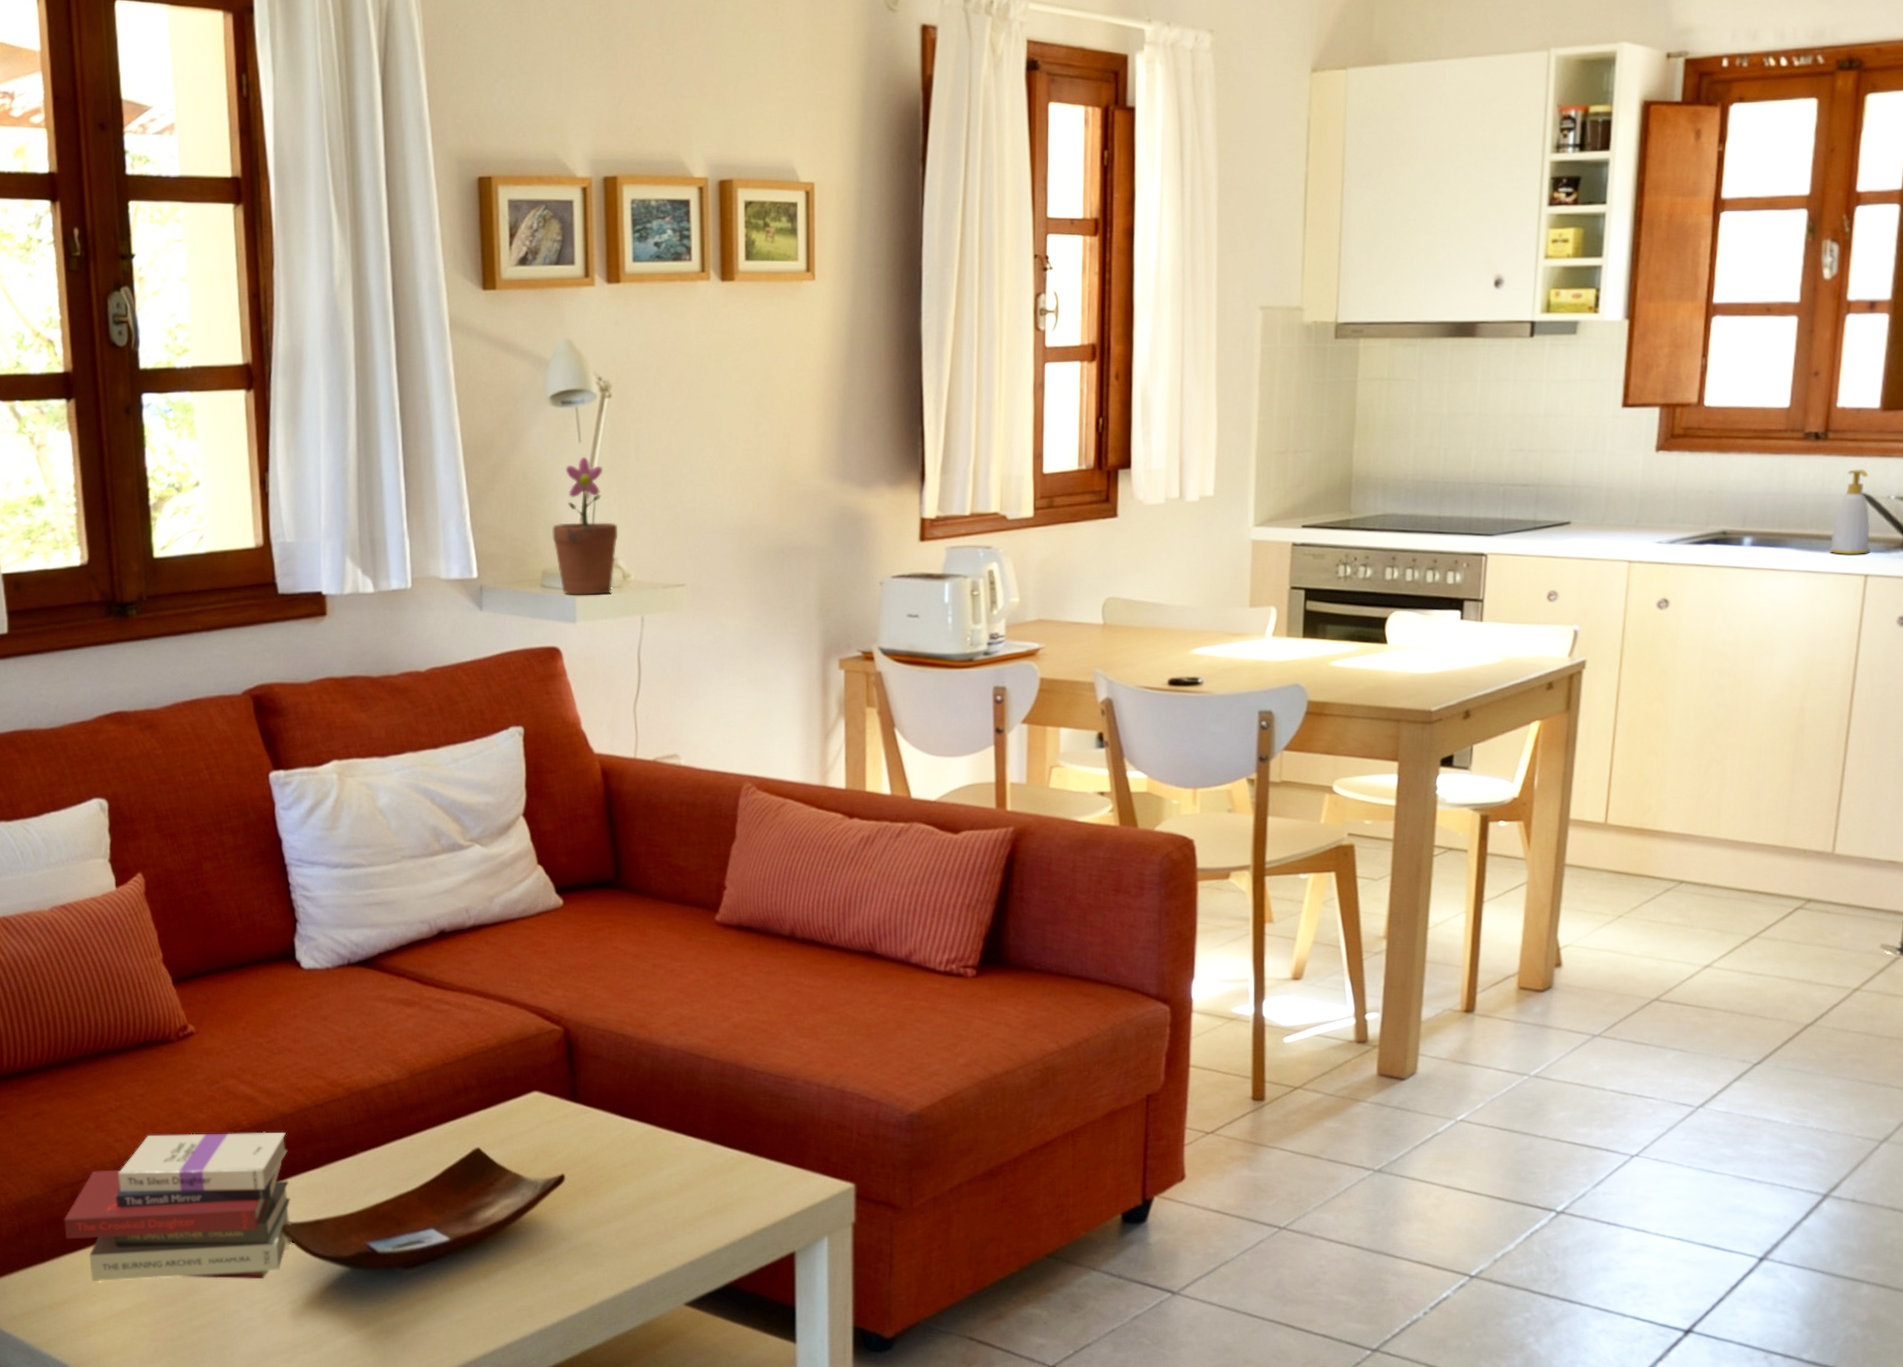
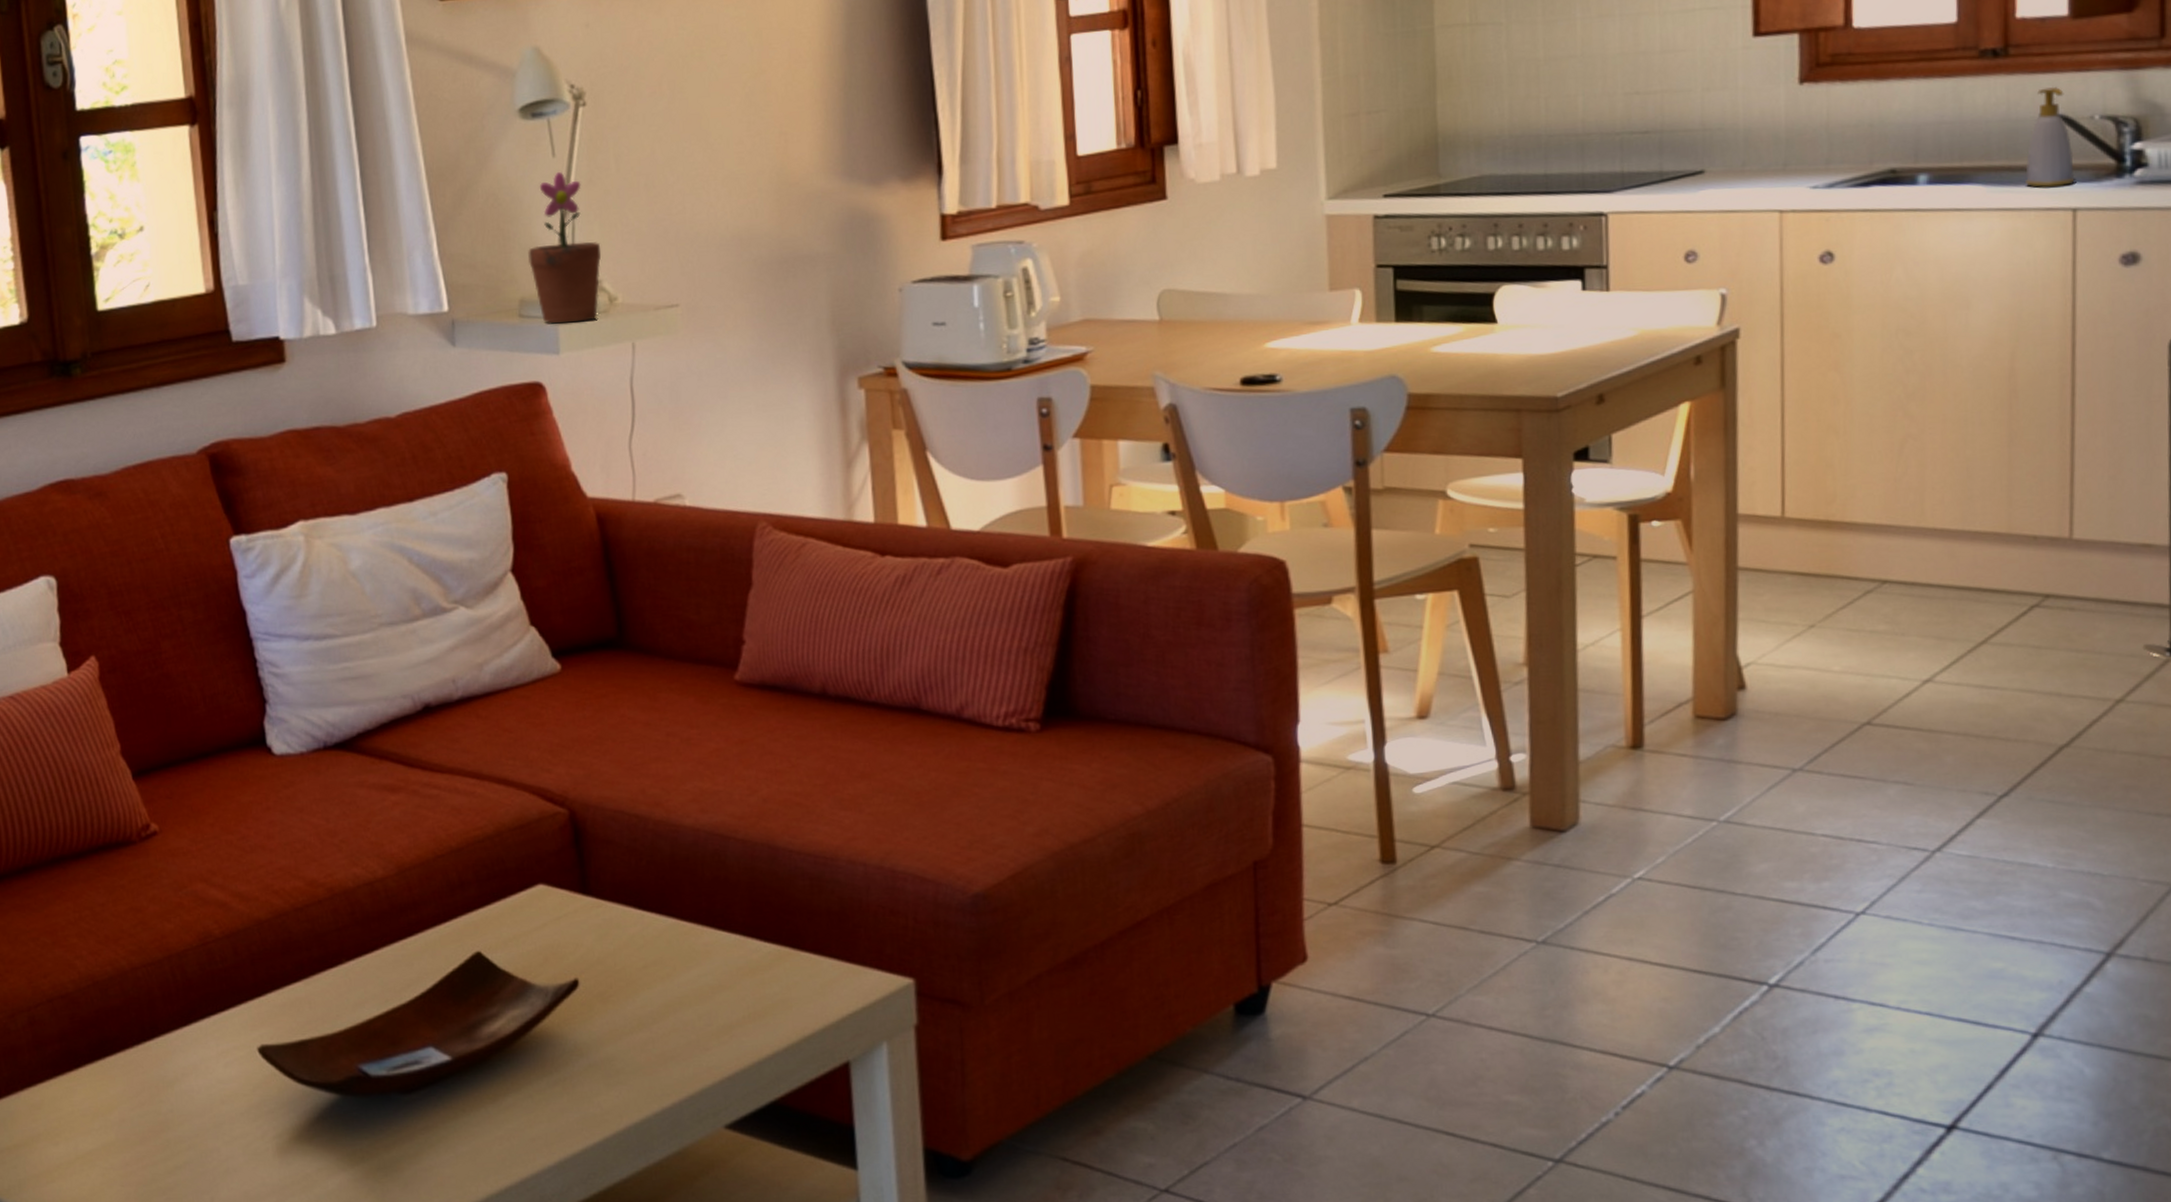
books: present [64,1132,294,1281] -> none [21,941,277,1119]

